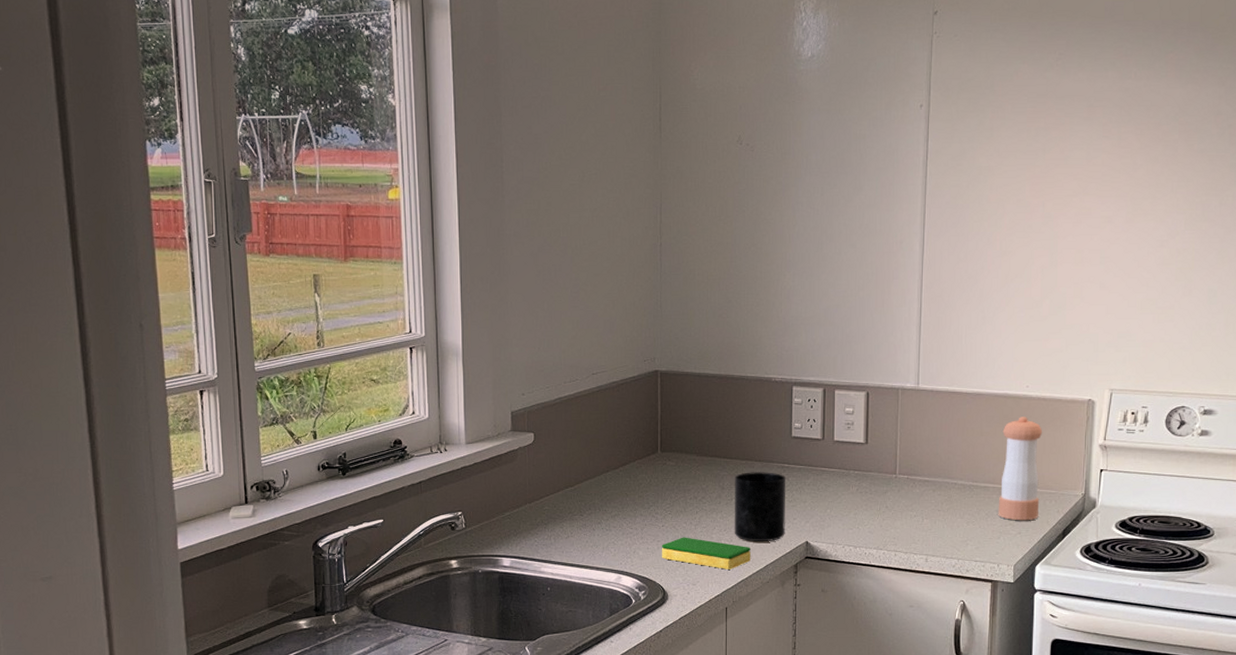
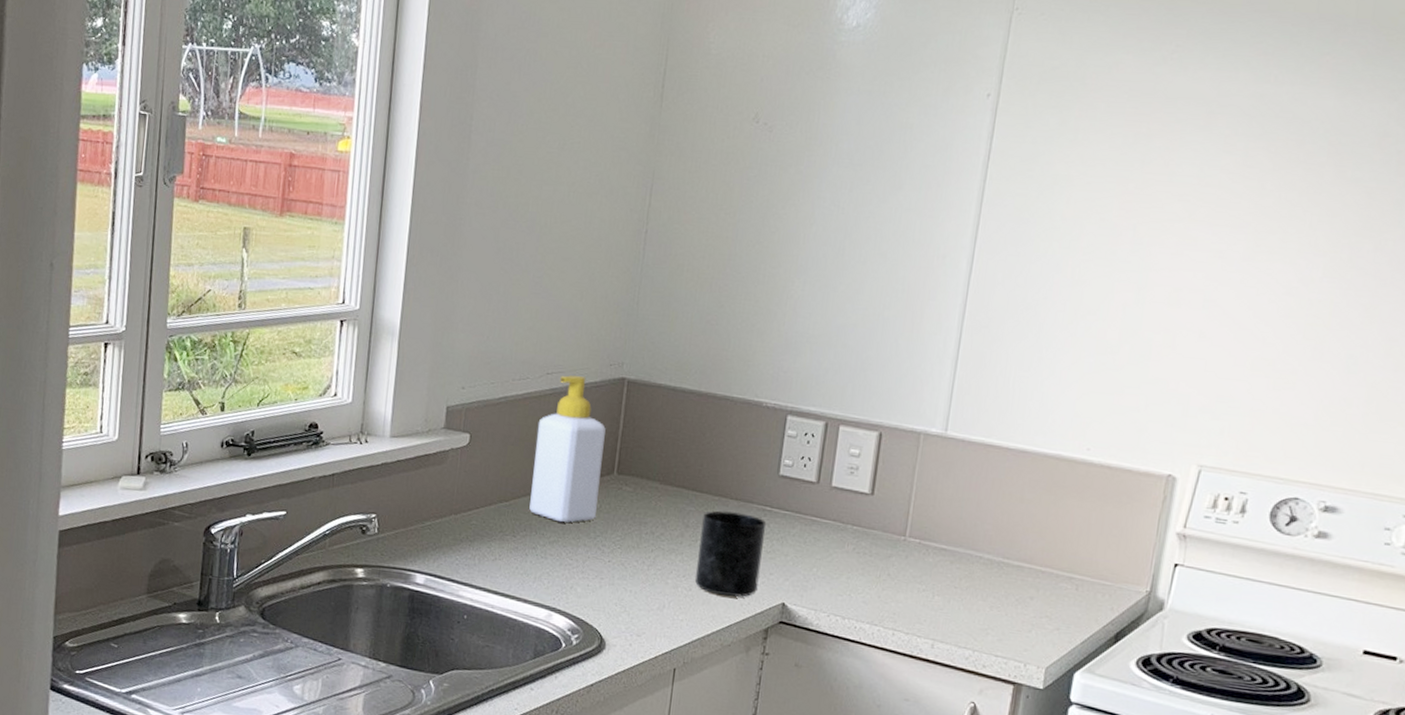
soap bottle: none [590,373,647,499] -> present [529,375,606,523]
dish sponge: present [661,537,751,569] -> none [603,577,713,624]
pepper shaker: present [998,417,1043,520] -> none [1032,485,1103,615]

